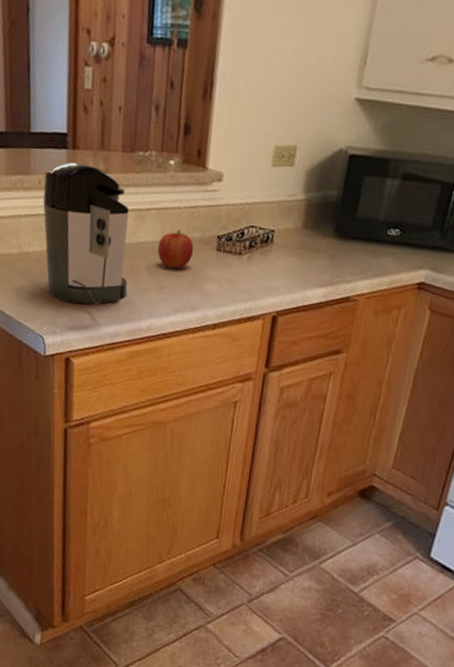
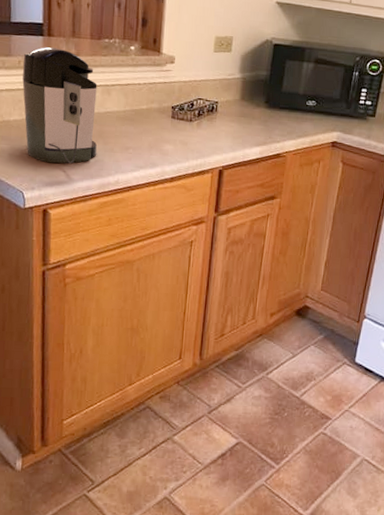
fruit: present [157,229,194,269] -> none [122,101,153,133]

